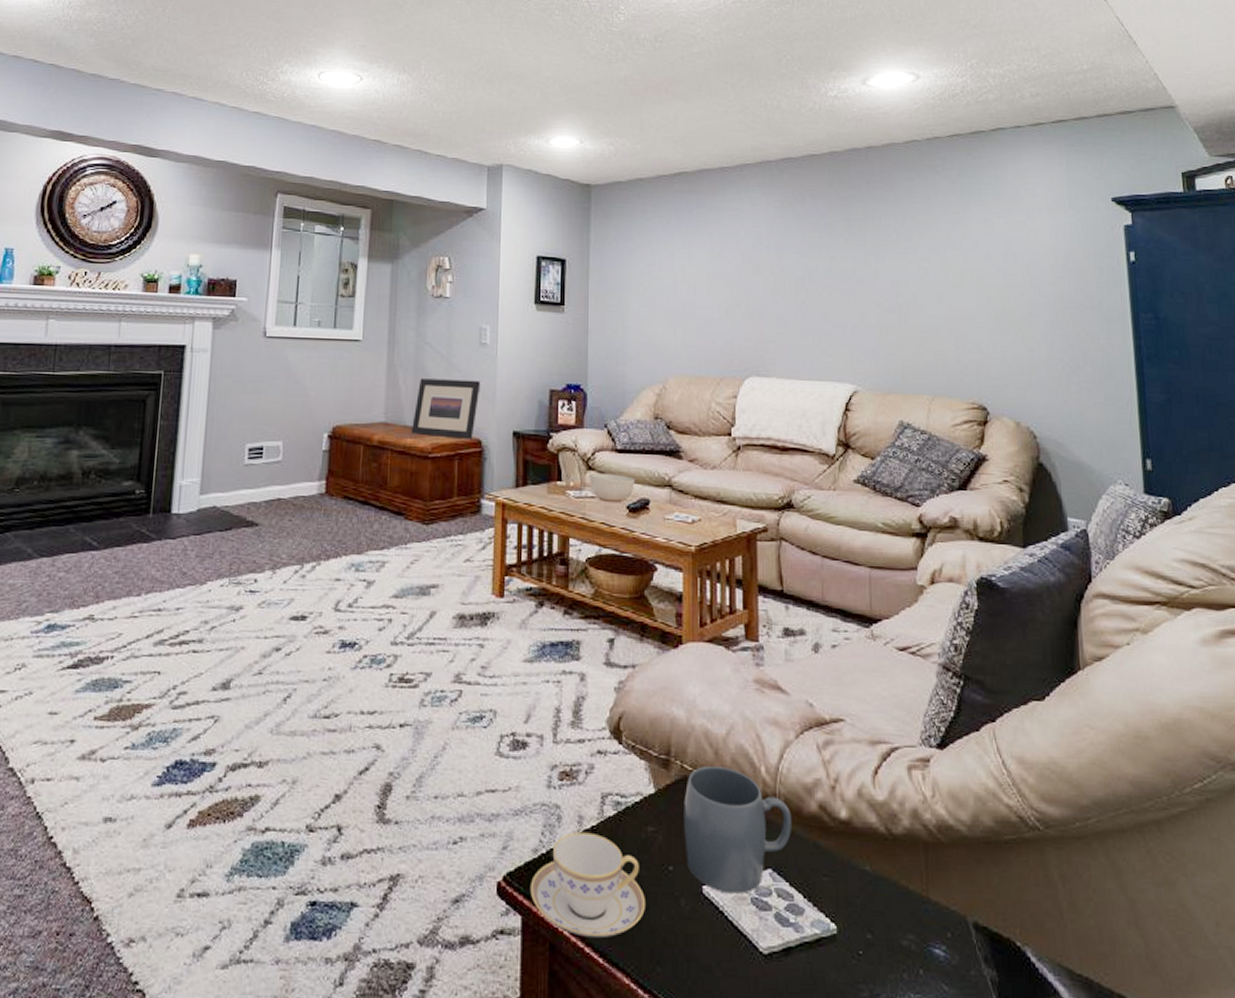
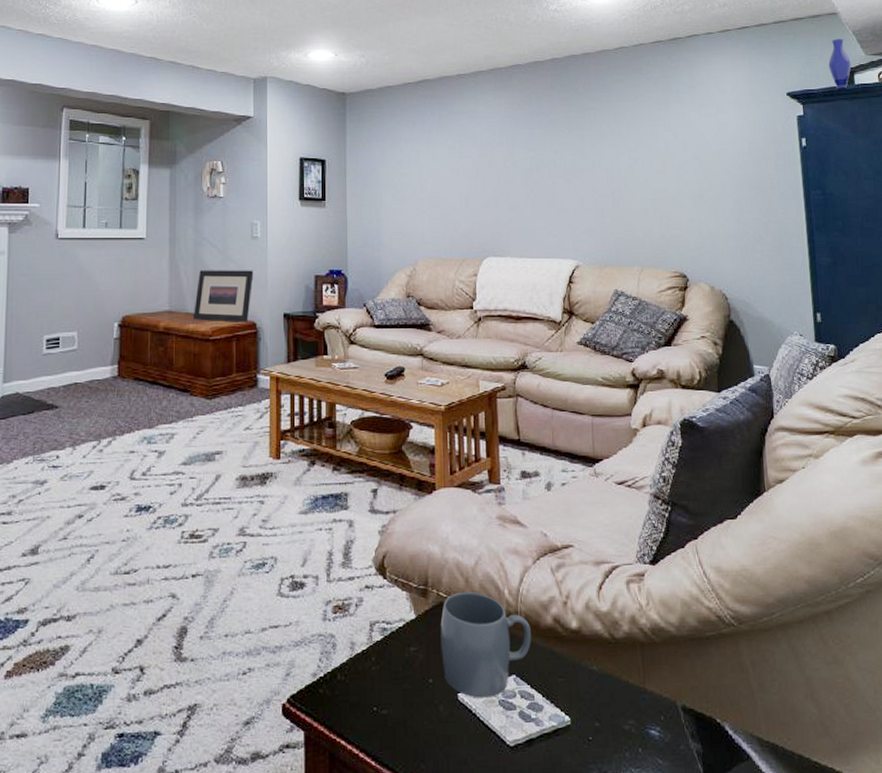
teacup: present [529,832,645,939] -> none [310,656,410,746]
bowl: present [589,472,635,503] -> none [352,346,391,372]
vase: none [1163,136,1192,198] -> present [828,39,851,91]

